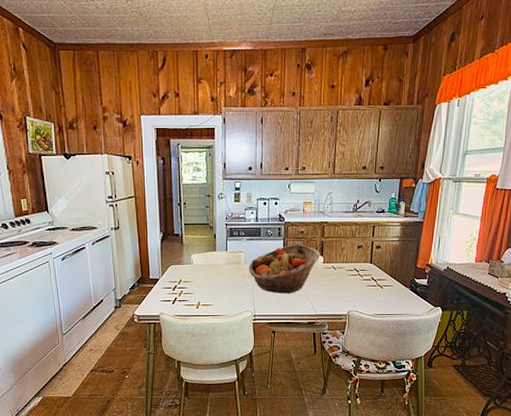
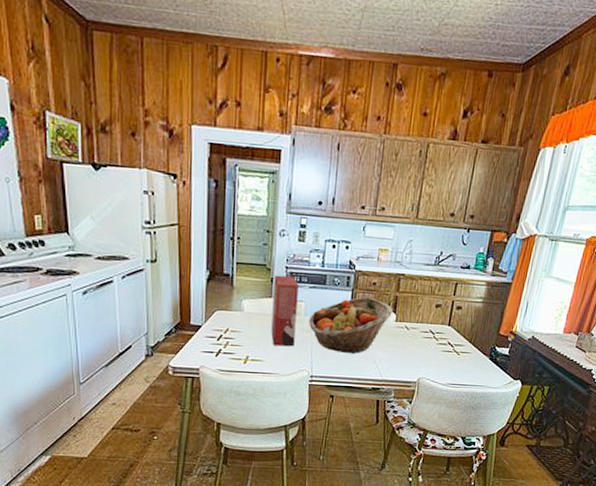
cereal box: none [217,231,238,292] -> present [271,275,299,347]

